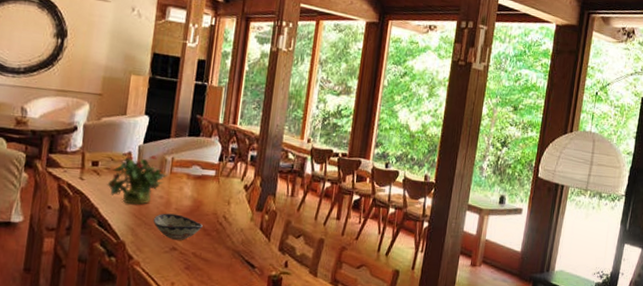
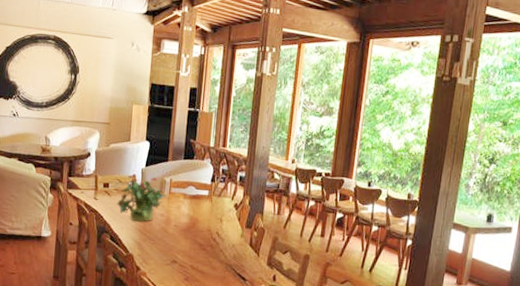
decorative bowl: present [153,213,203,240] -> none [155,229,199,254]

